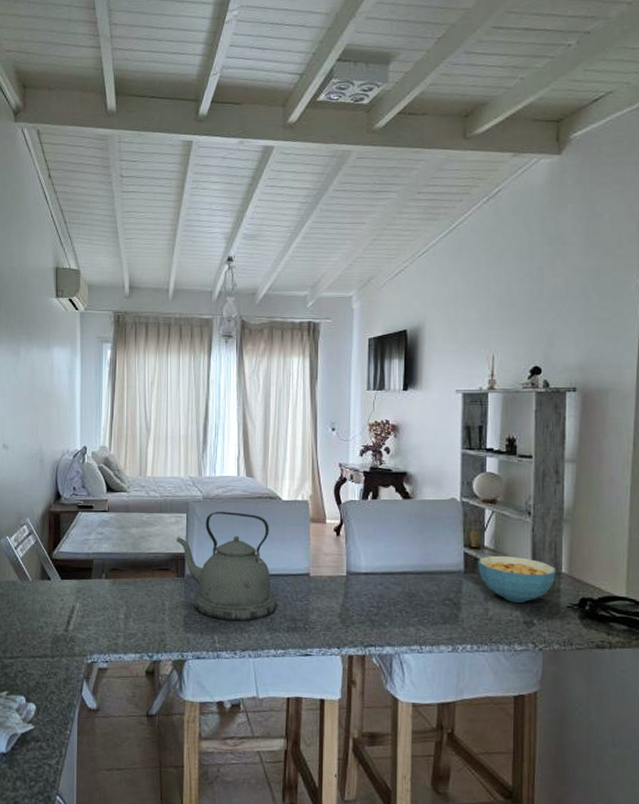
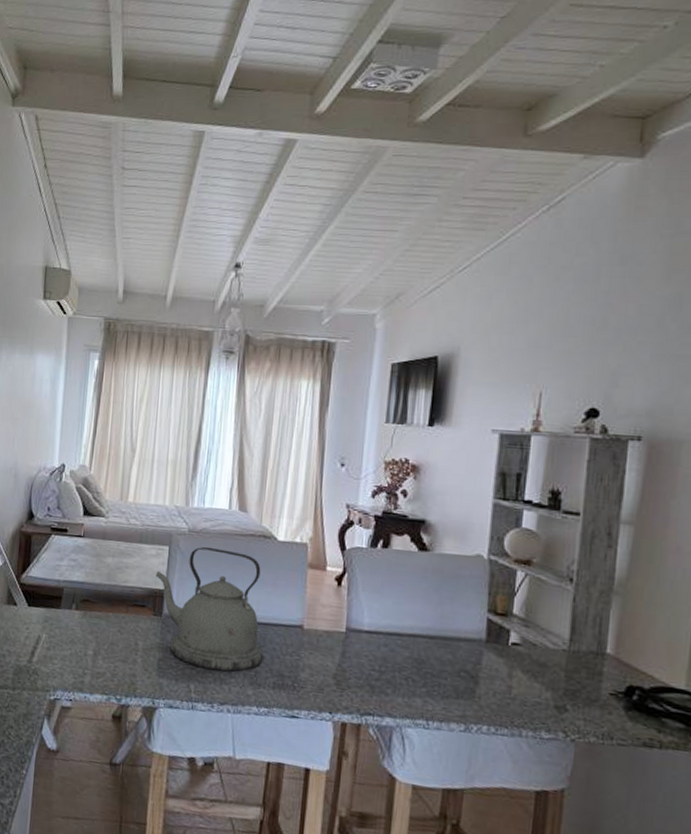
cereal bowl: present [478,555,555,603] -> none [503,624,599,684]

